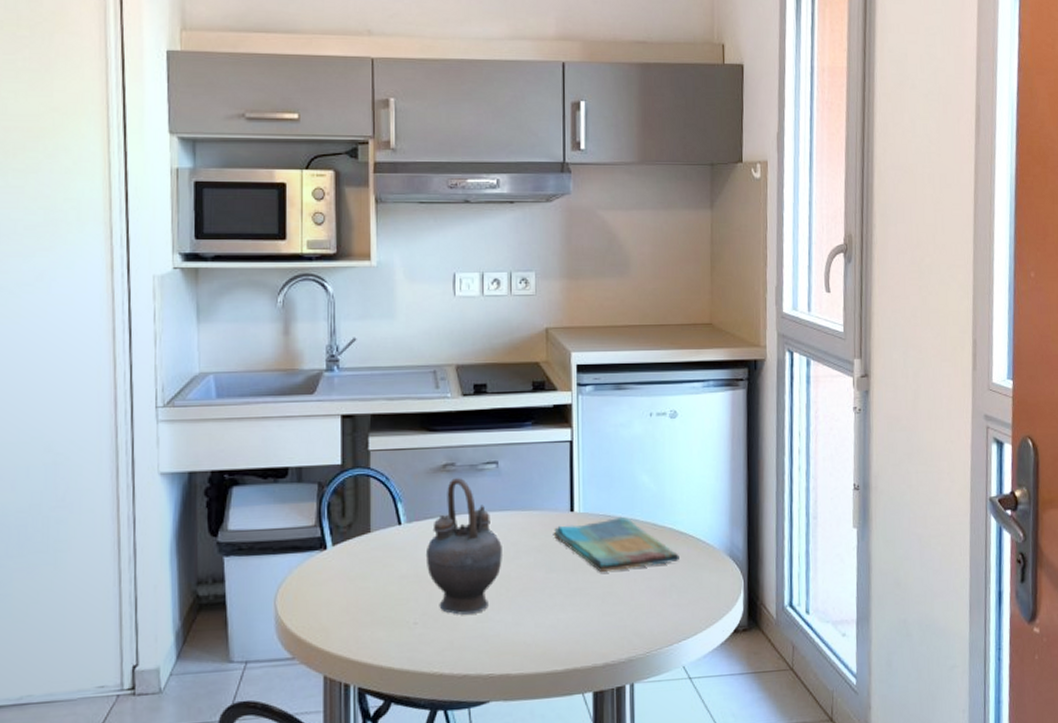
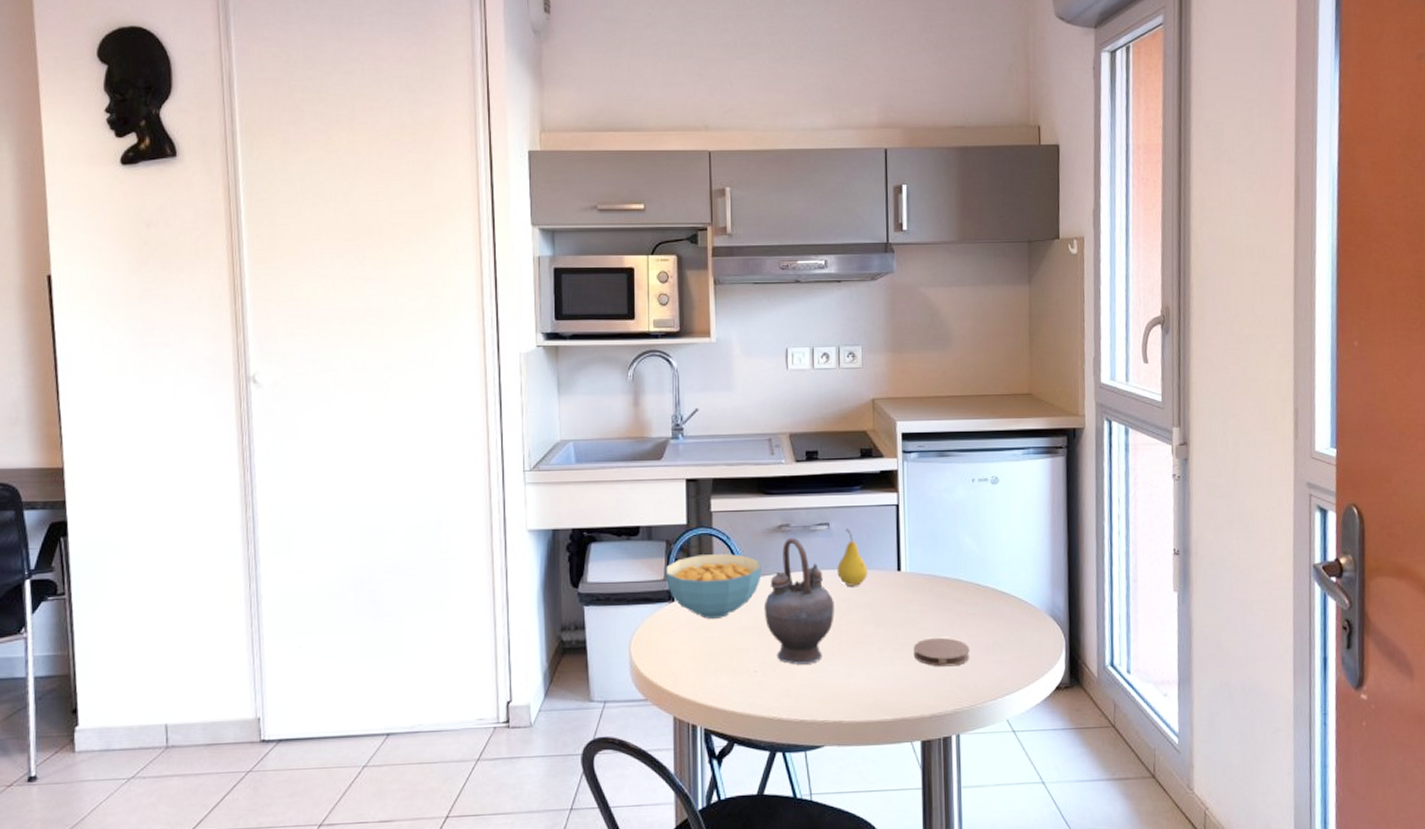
cereal bowl: none [316,496,424,568] -> present [665,554,762,619]
fruit: none [506,467,539,529] -> present [837,528,868,586]
dish towel: present [553,517,679,572] -> none [881,577,1002,628]
coaster: none [586,581,645,613] -> present [913,637,970,667]

